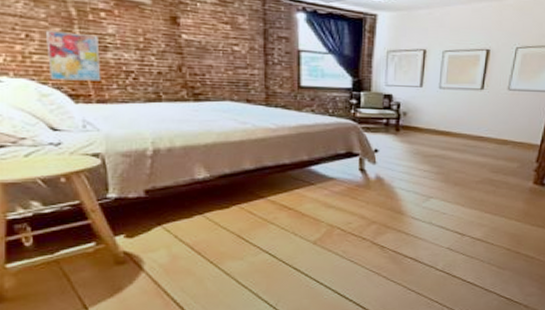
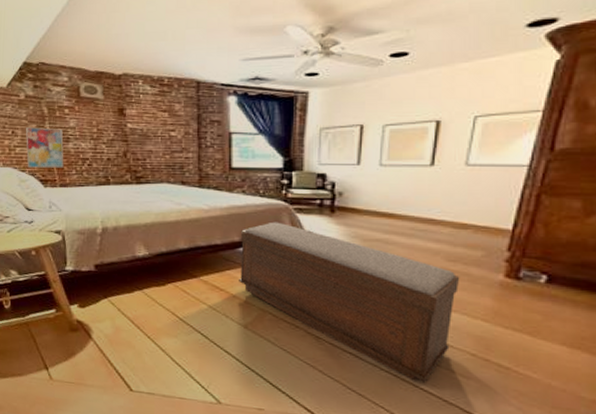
bench: none [308,140,501,276] -> present [239,221,460,382]

